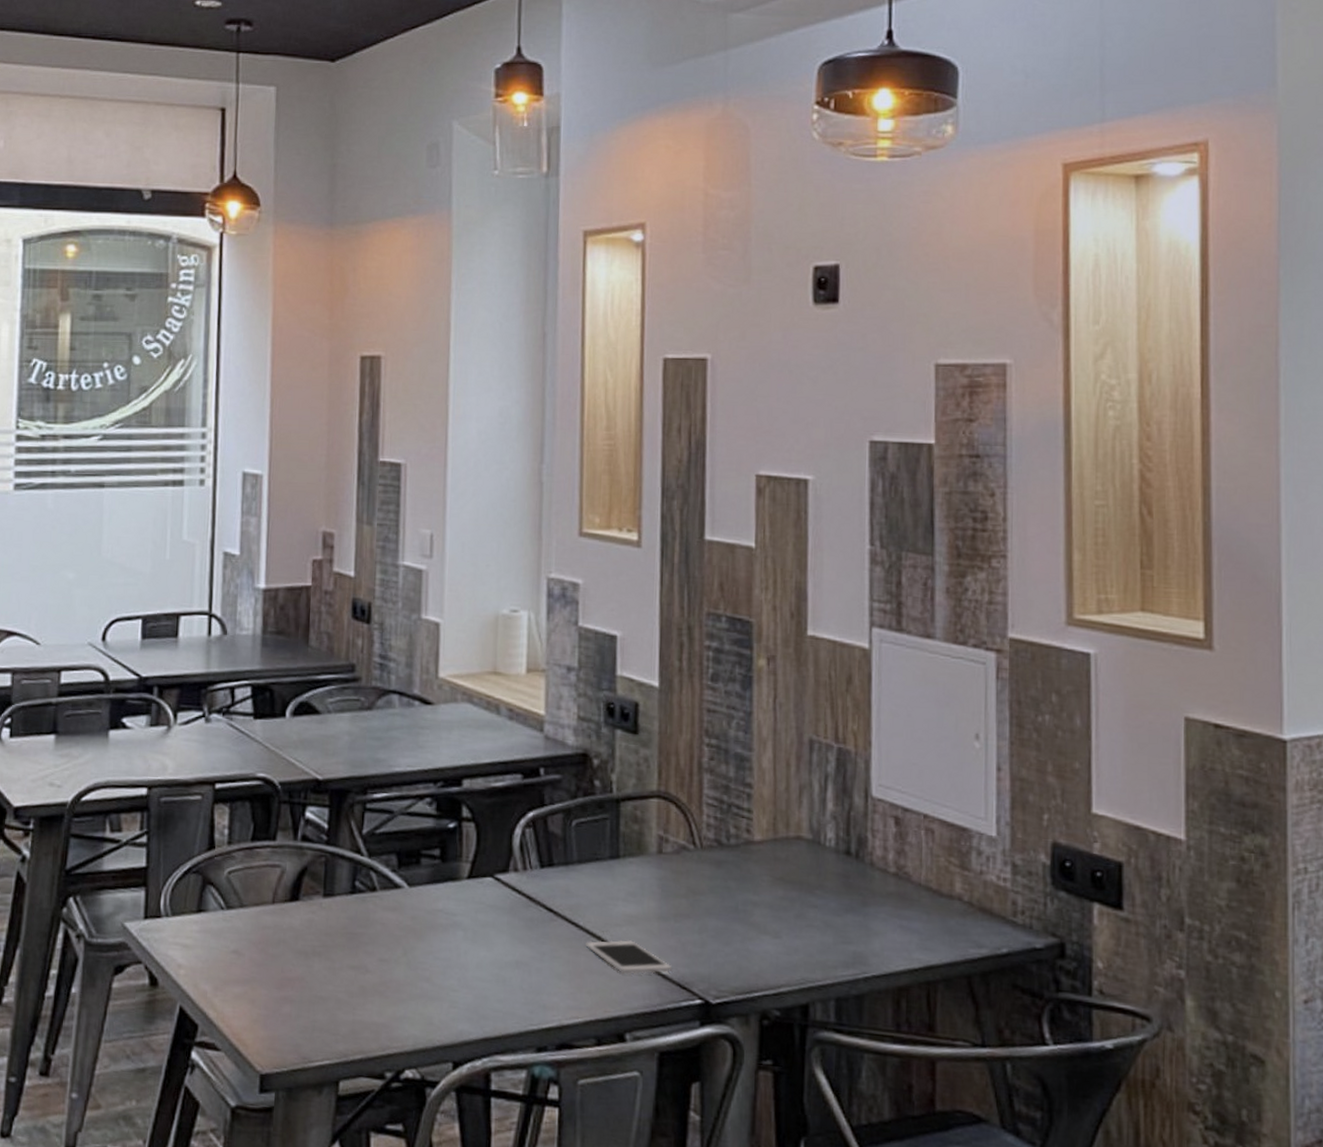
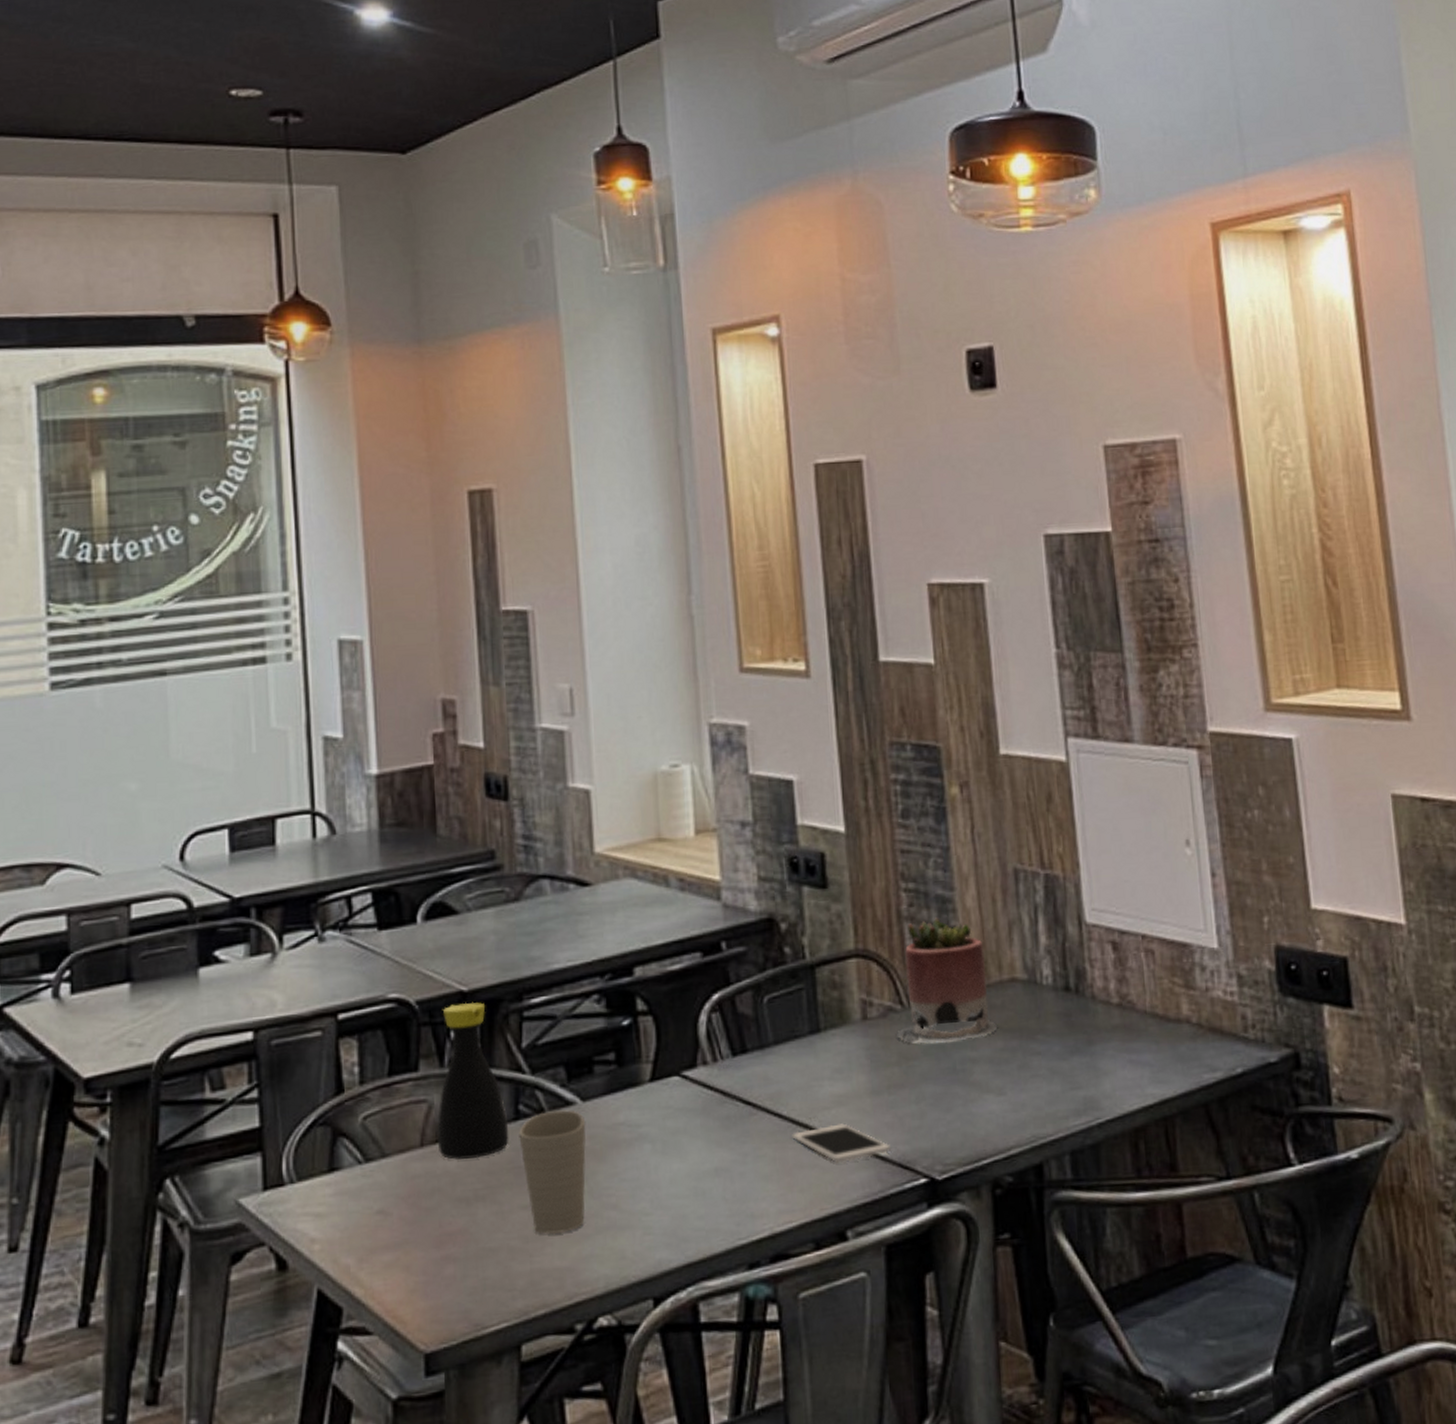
bottle: none [286,789,346,920] -> present [437,1001,509,1160]
cup: none [353,890,410,995] -> present [519,1109,587,1235]
succulent planter: none [686,773,780,885] -> present [896,917,998,1044]

